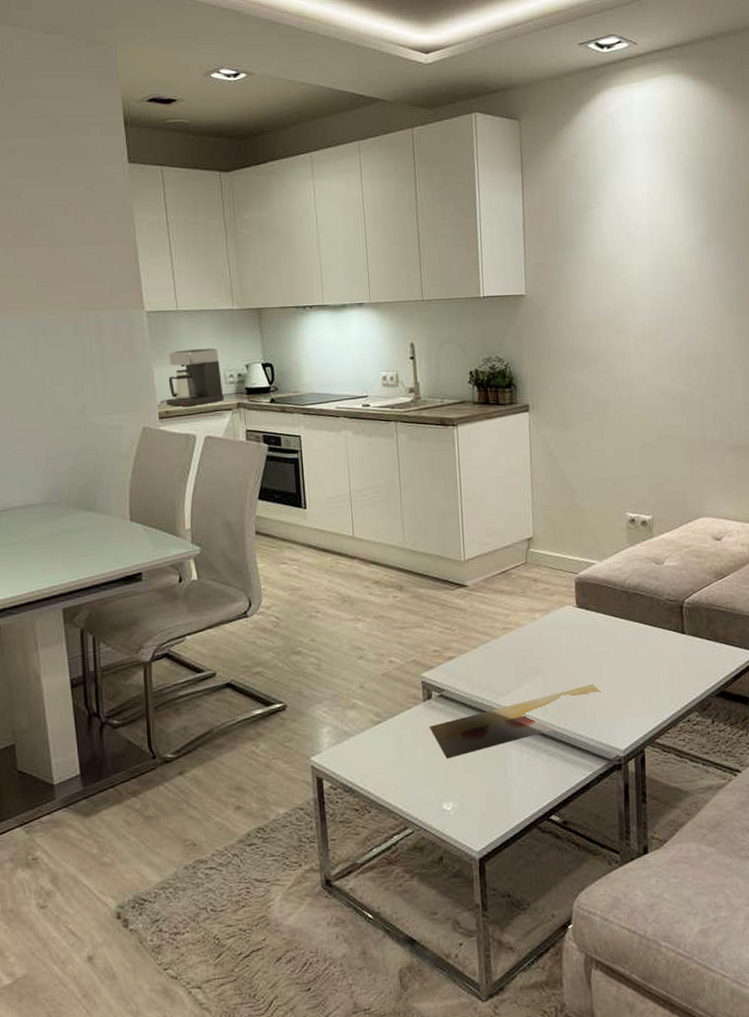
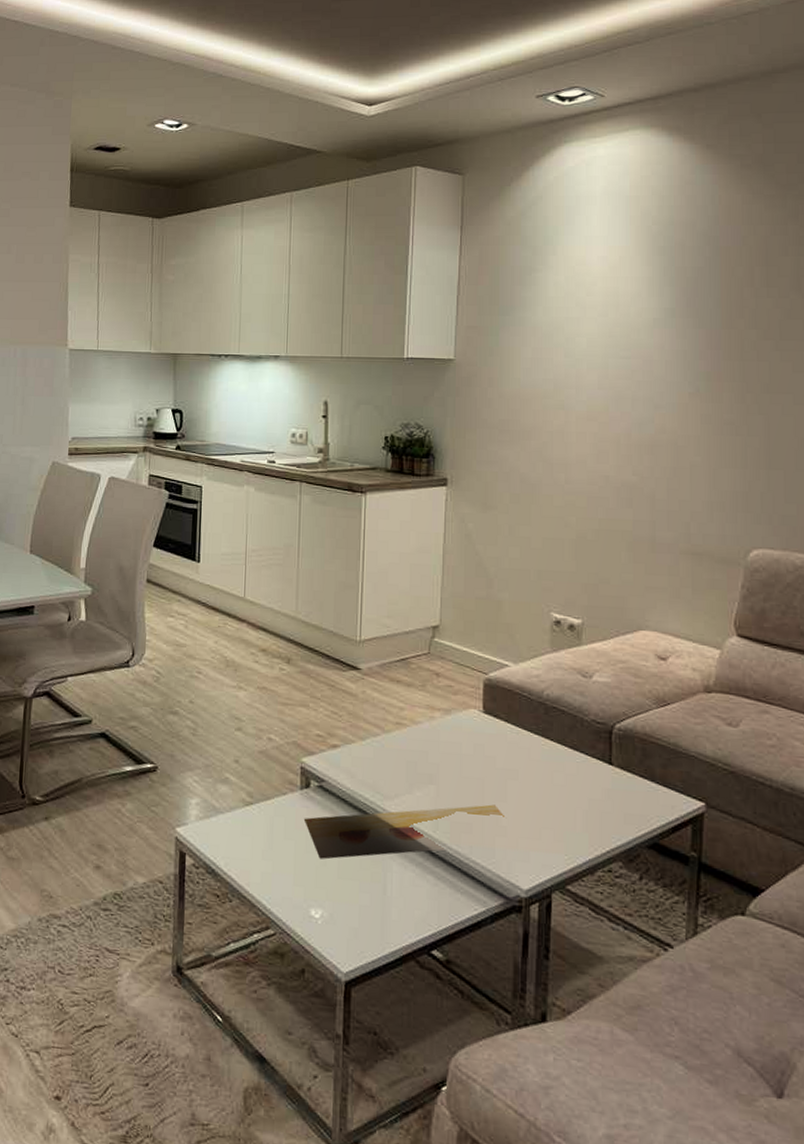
coffee maker: present [165,348,224,407] -> none [76,389,132,446]

